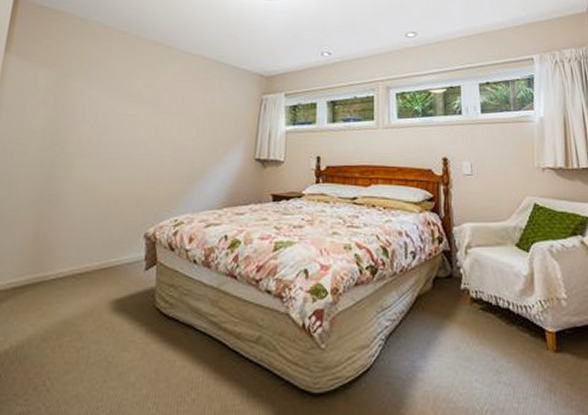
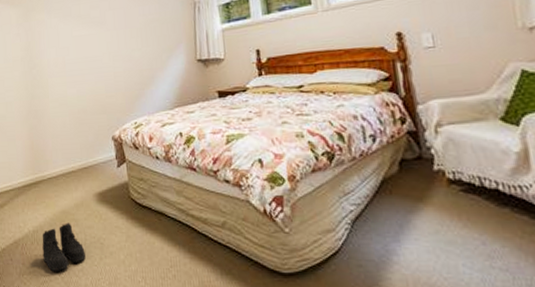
boots: none [23,336,85,399] -> present [42,222,86,271]

